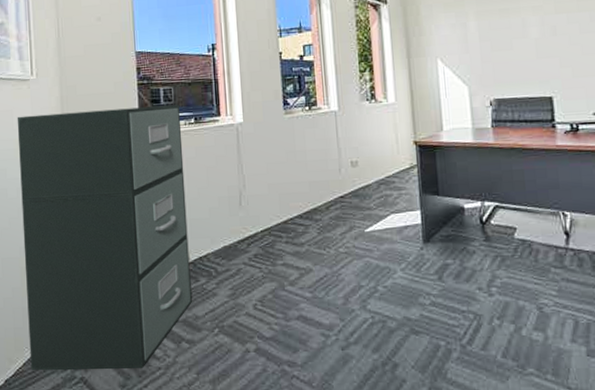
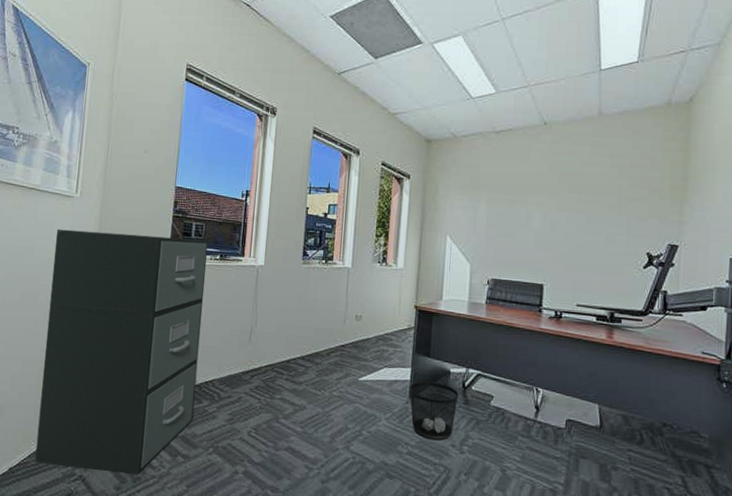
waste bin: none [422,222,478,286] -> present [409,381,459,441]

